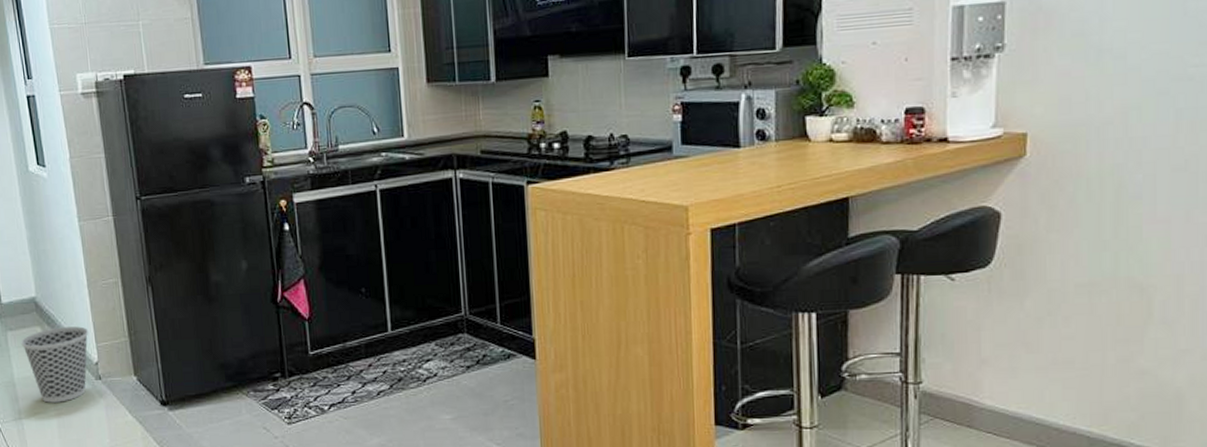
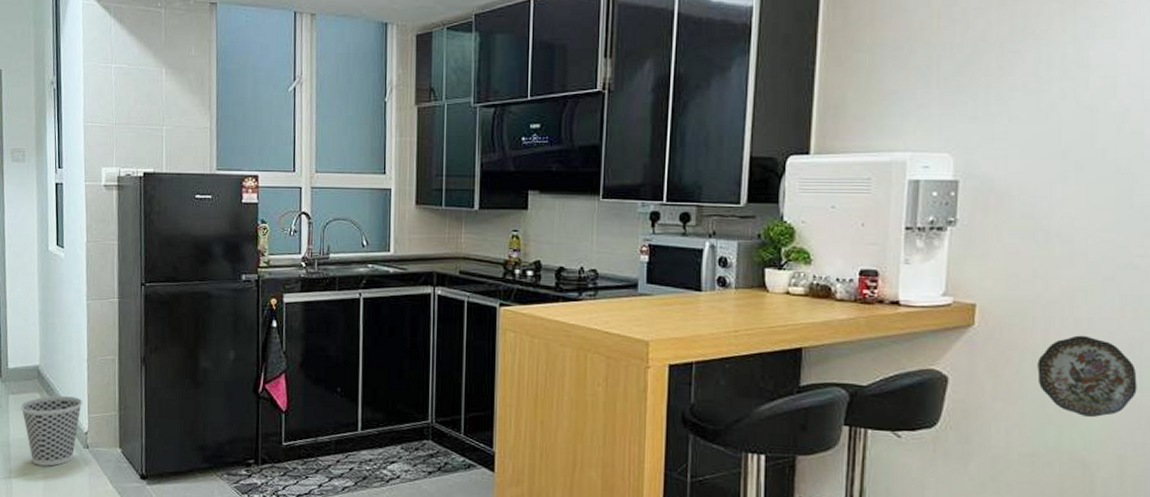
decorative plate: none [1092,155,1194,241] -> present [1037,335,1137,418]

